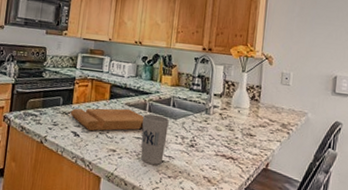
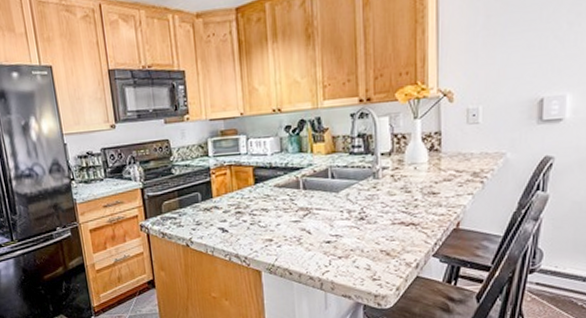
cutting board: present [70,108,144,131] -> none [212,191,300,224]
cup: present [141,114,169,165] -> none [297,191,330,247]

